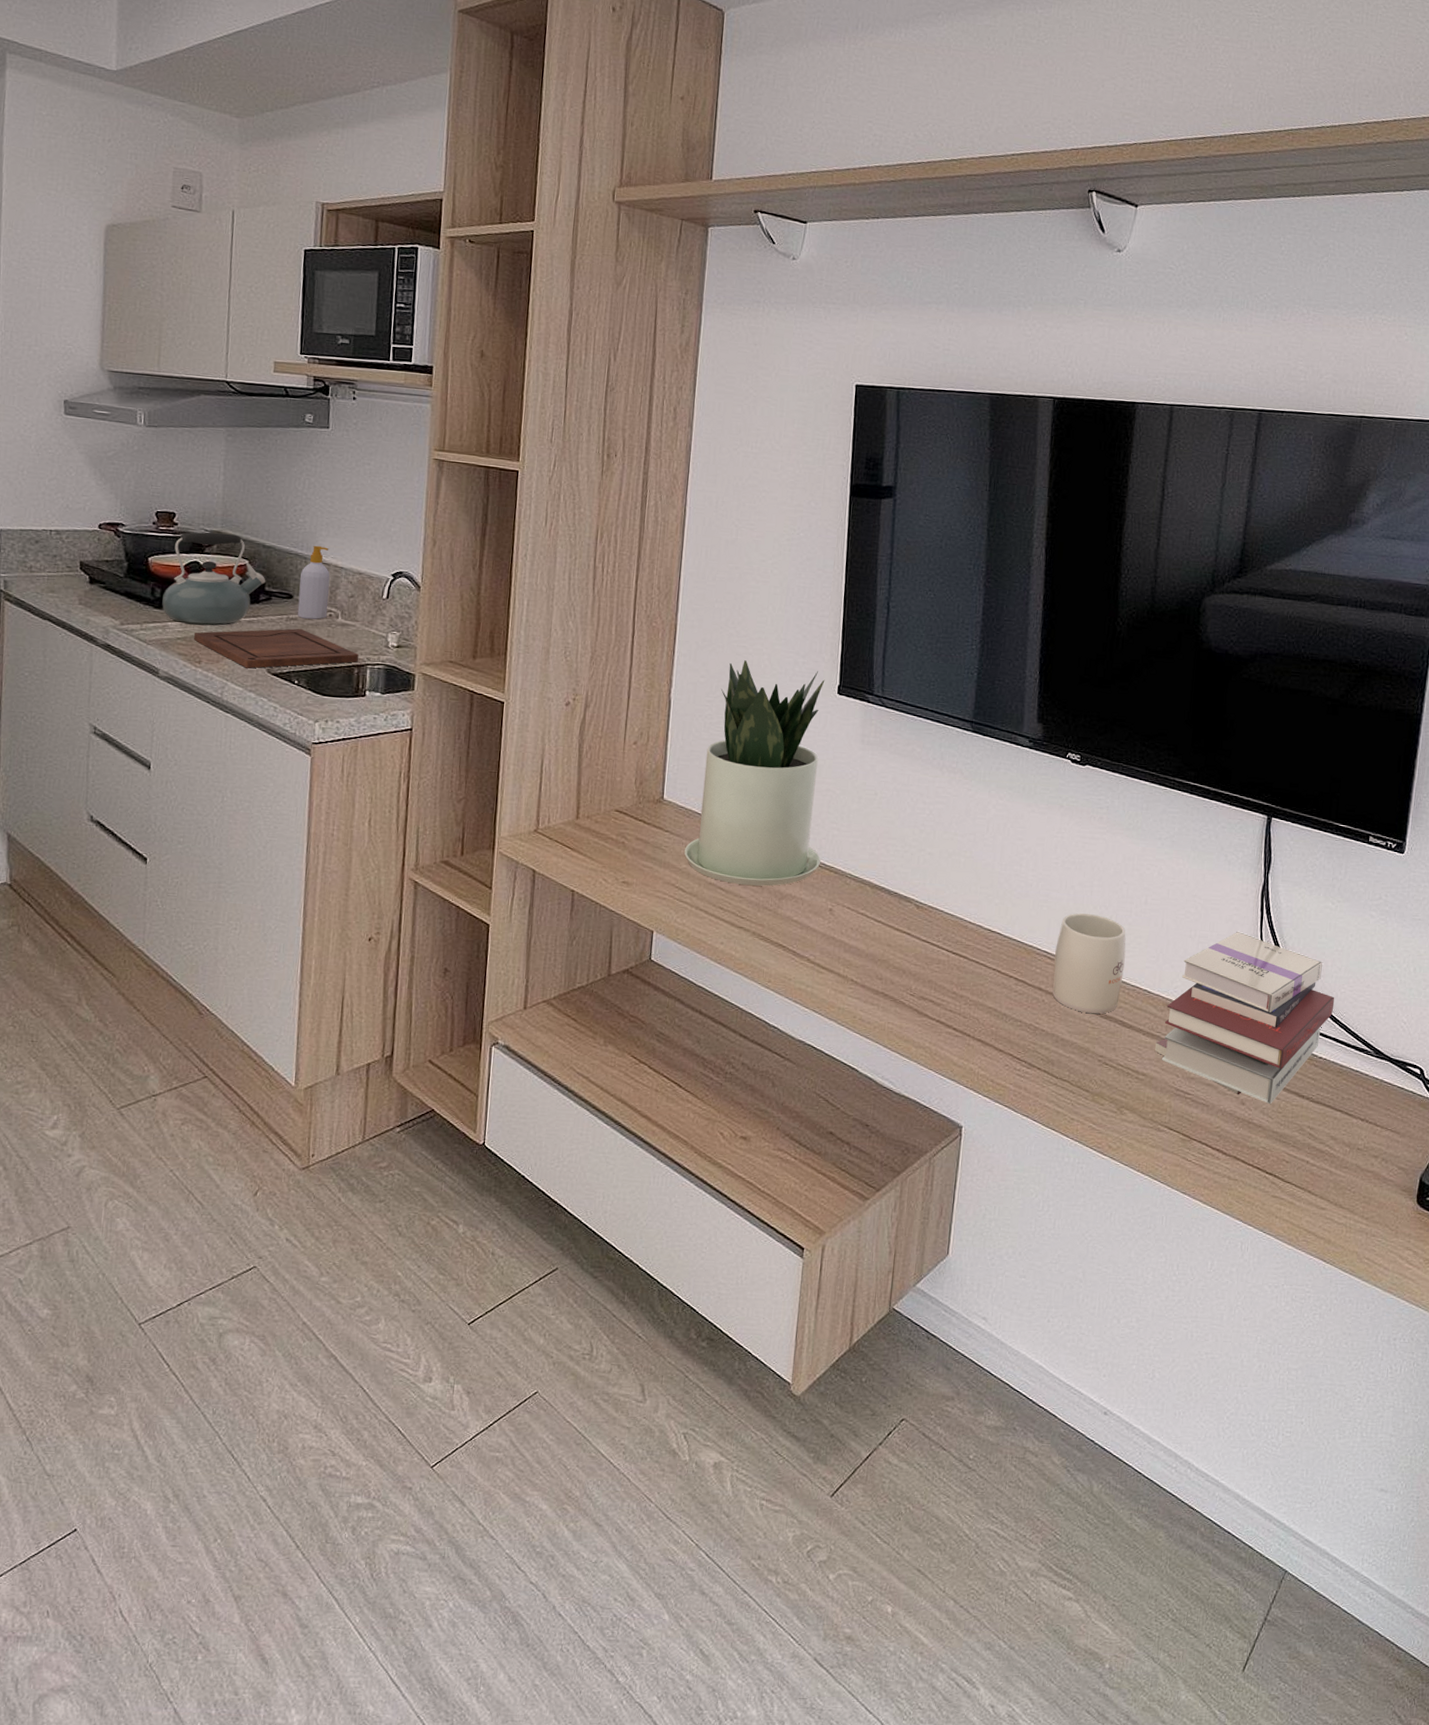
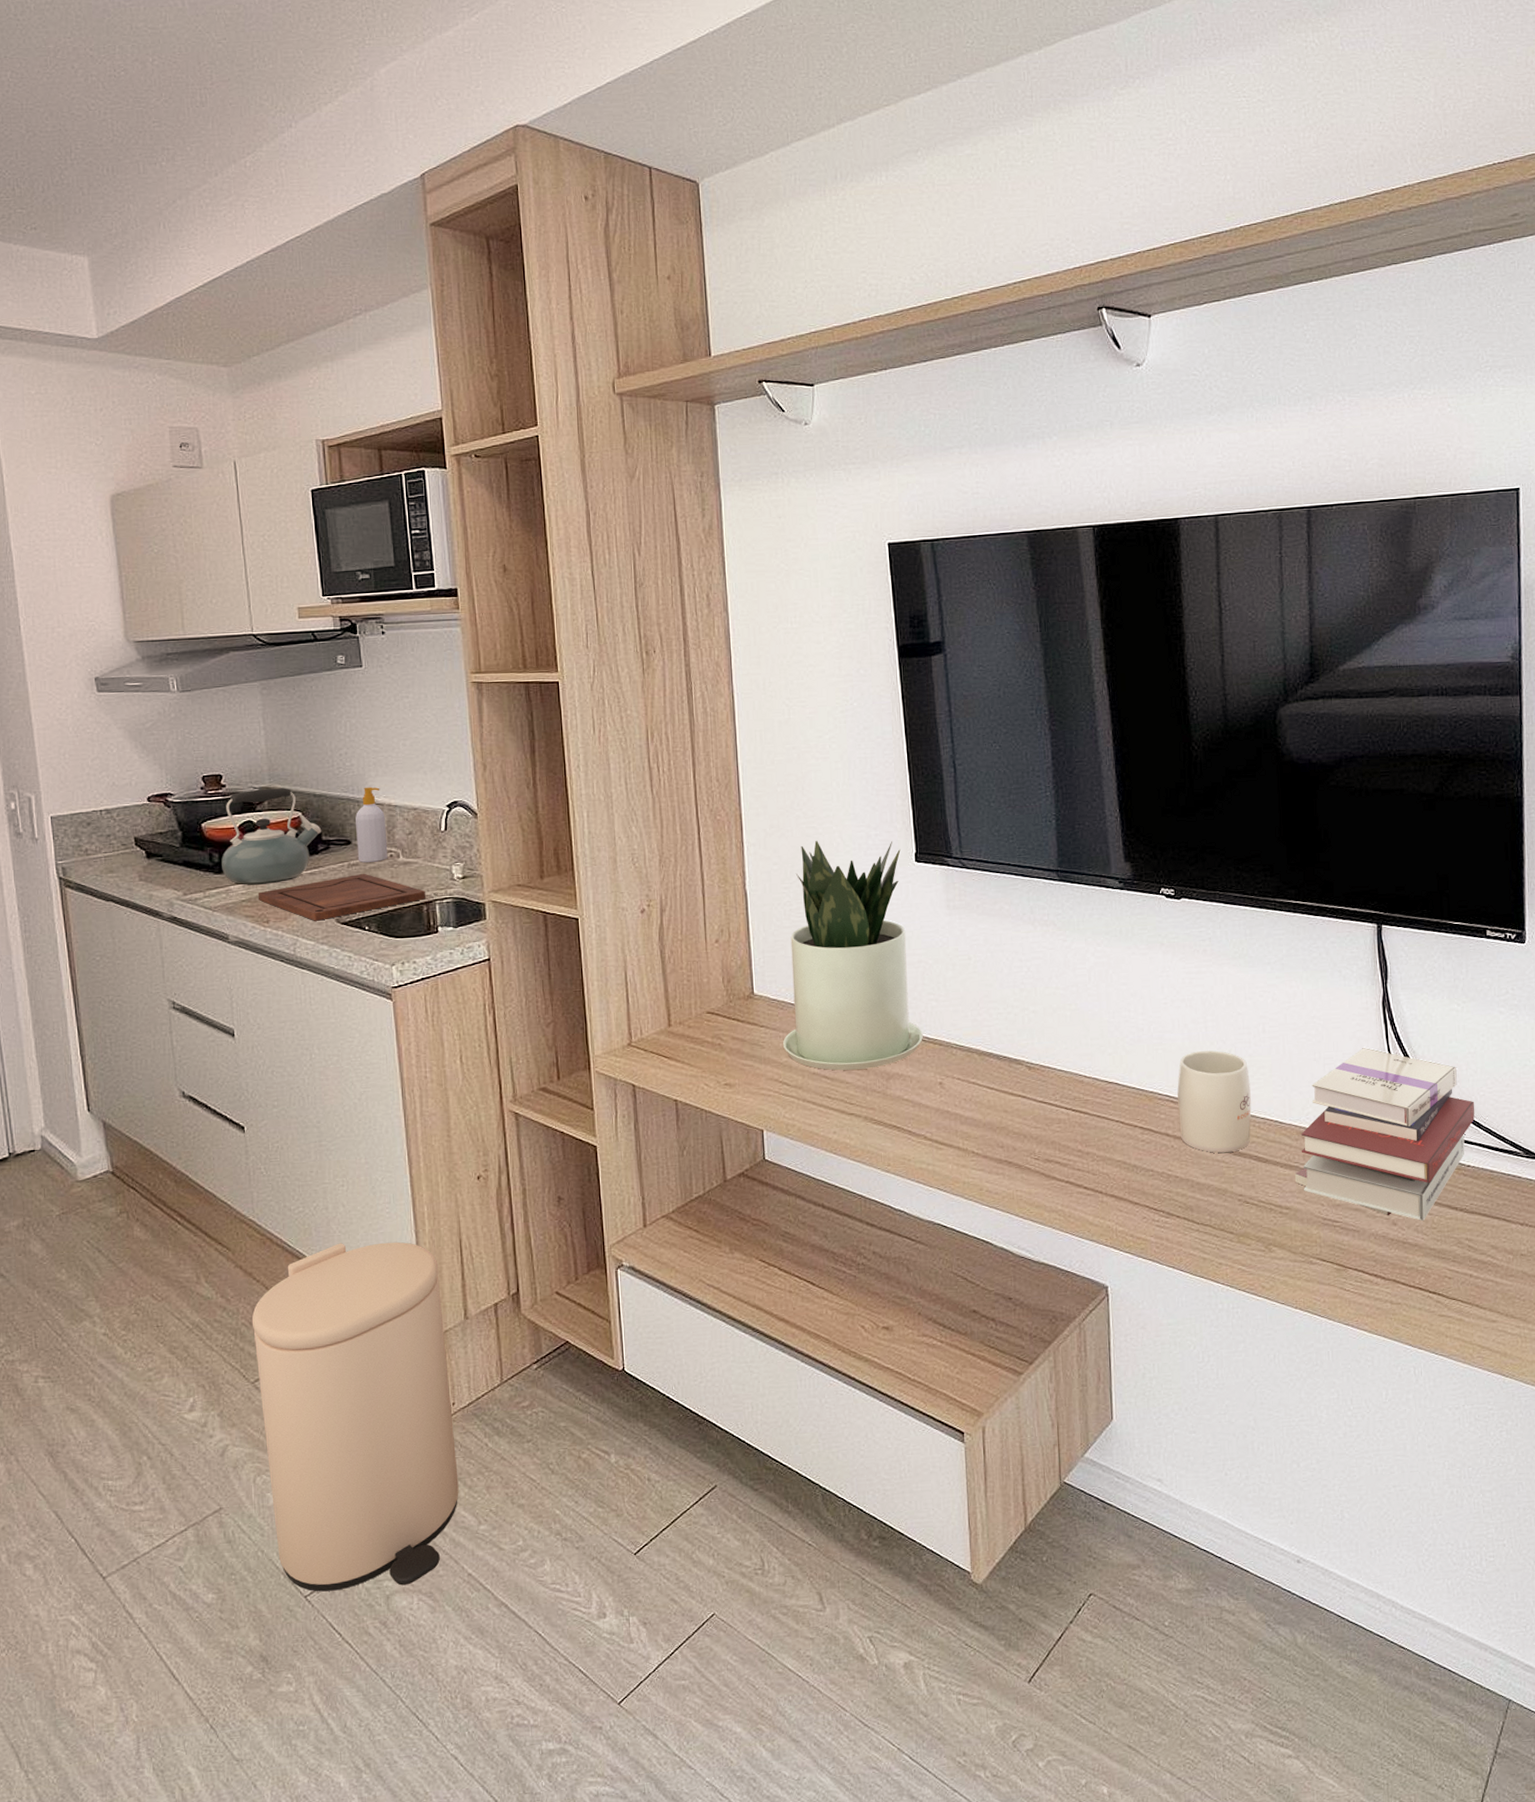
pedal bin: none [119,984,318,1326] -> present [251,1241,459,1592]

